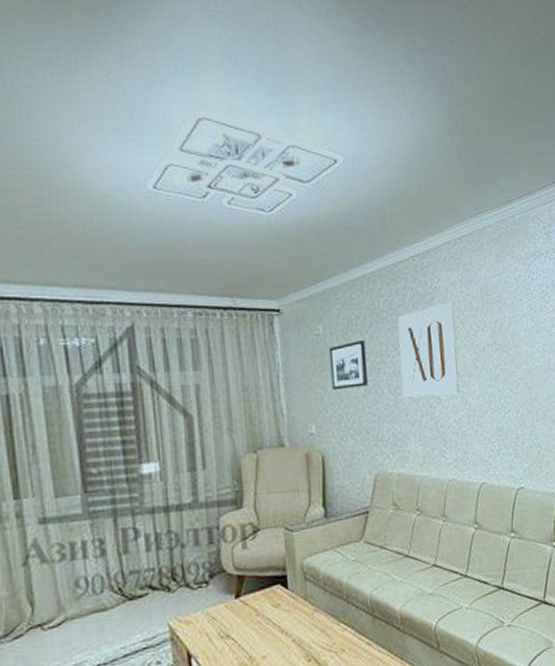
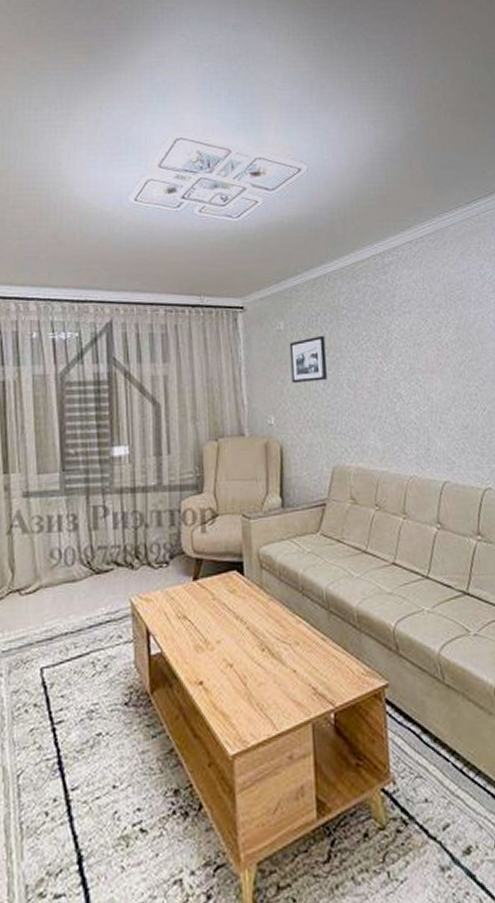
wall art: present [397,301,460,397] -> none [357,298,422,392]

